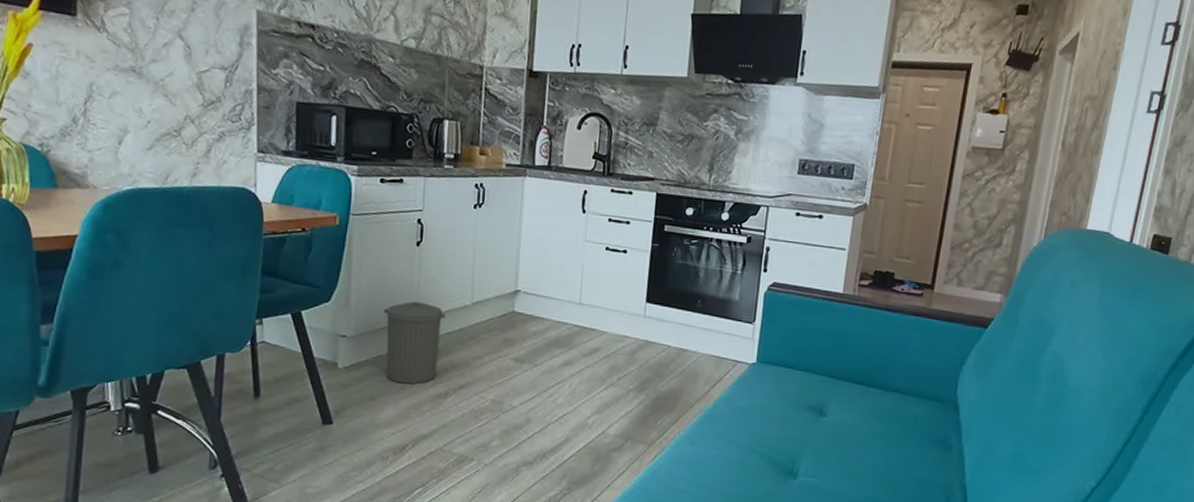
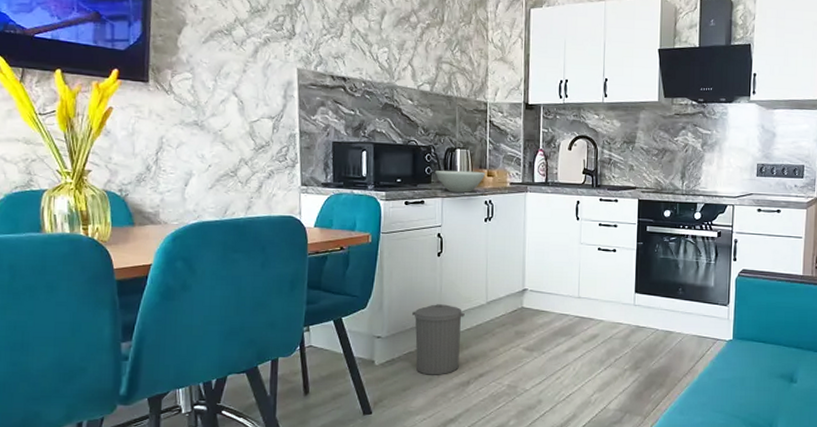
bowl: none [416,144,477,173] -> present [434,170,485,193]

